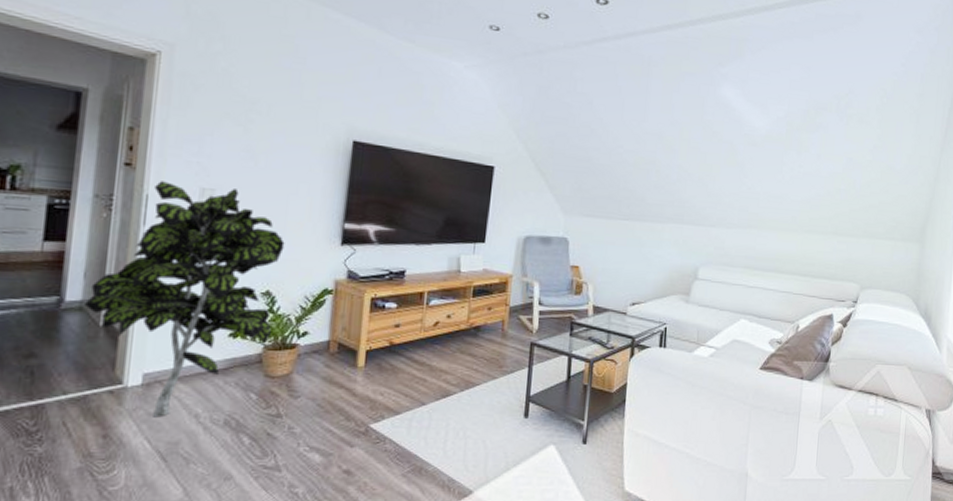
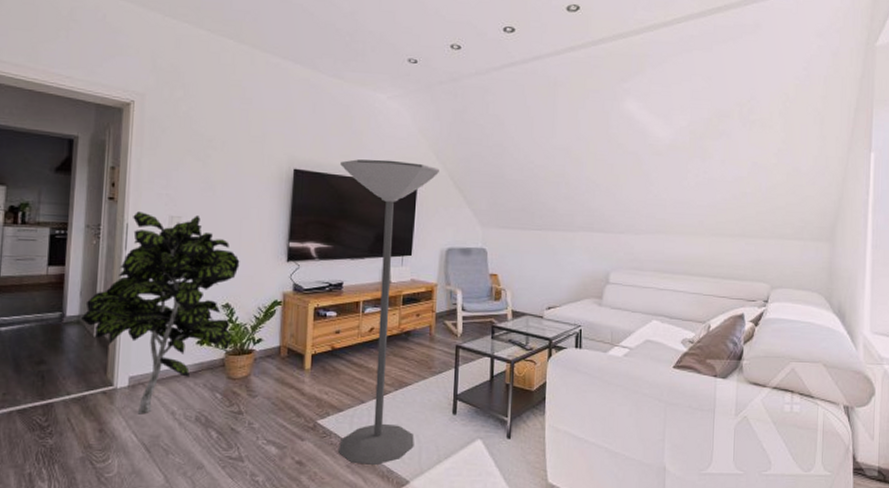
floor lamp: none [393,133,520,473] -> present [338,159,439,465]

